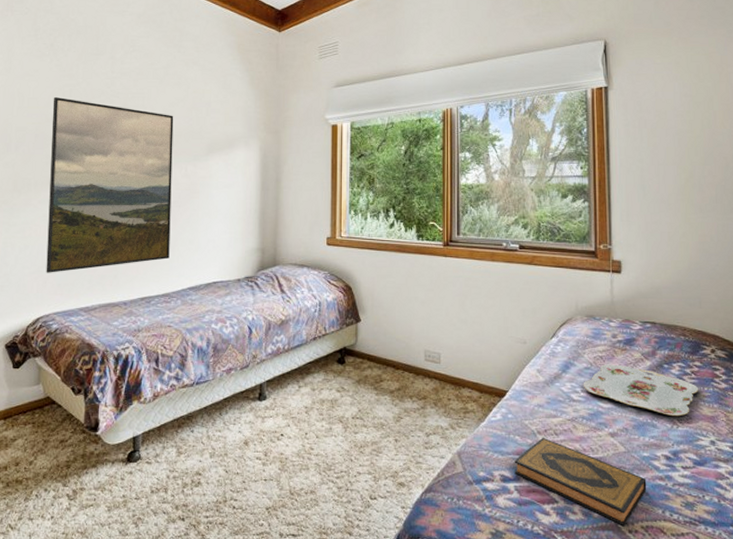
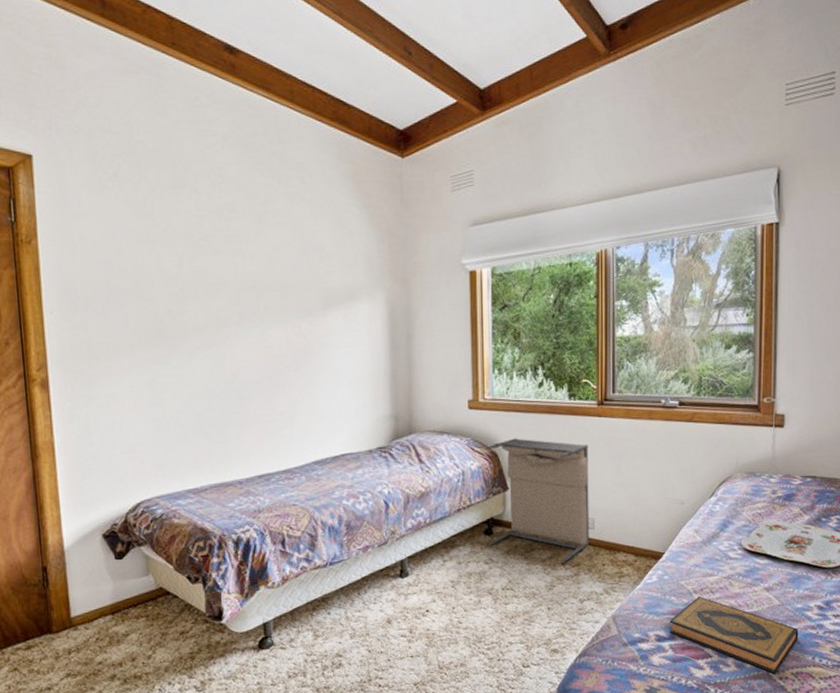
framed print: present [46,97,174,273] -> none [125,242,288,452]
laundry hamper: none [339,273,436,396] -> present [485,438,589,563]

